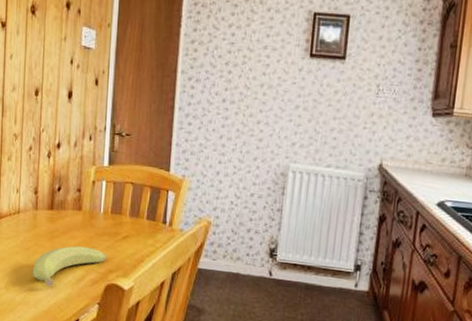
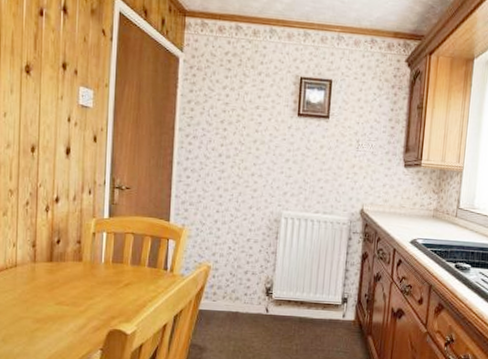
banana: present [32,246,107,287] -> none [31,295,108,337]

